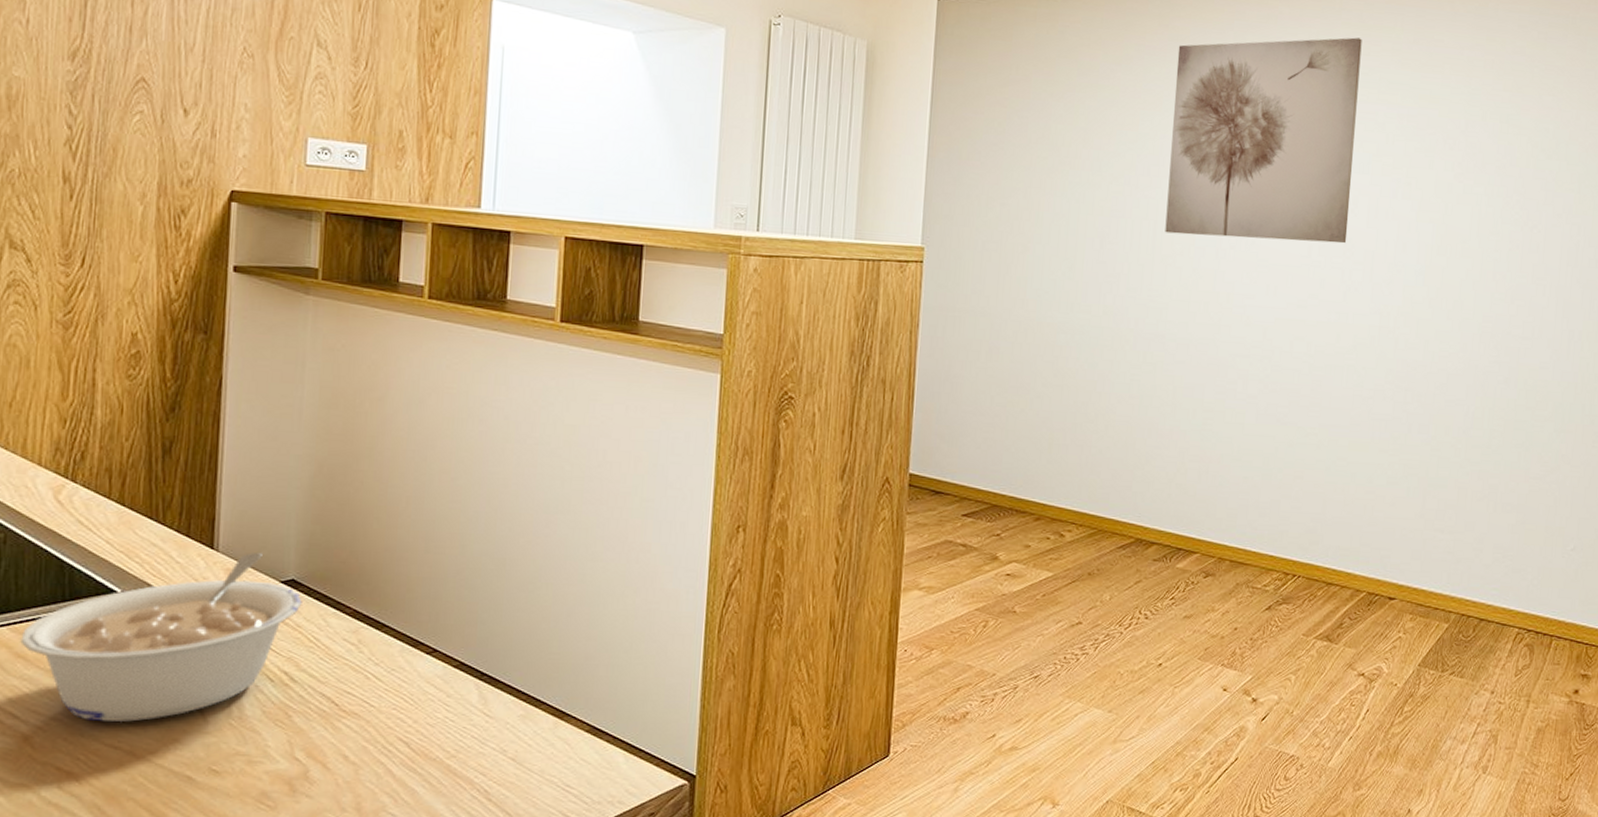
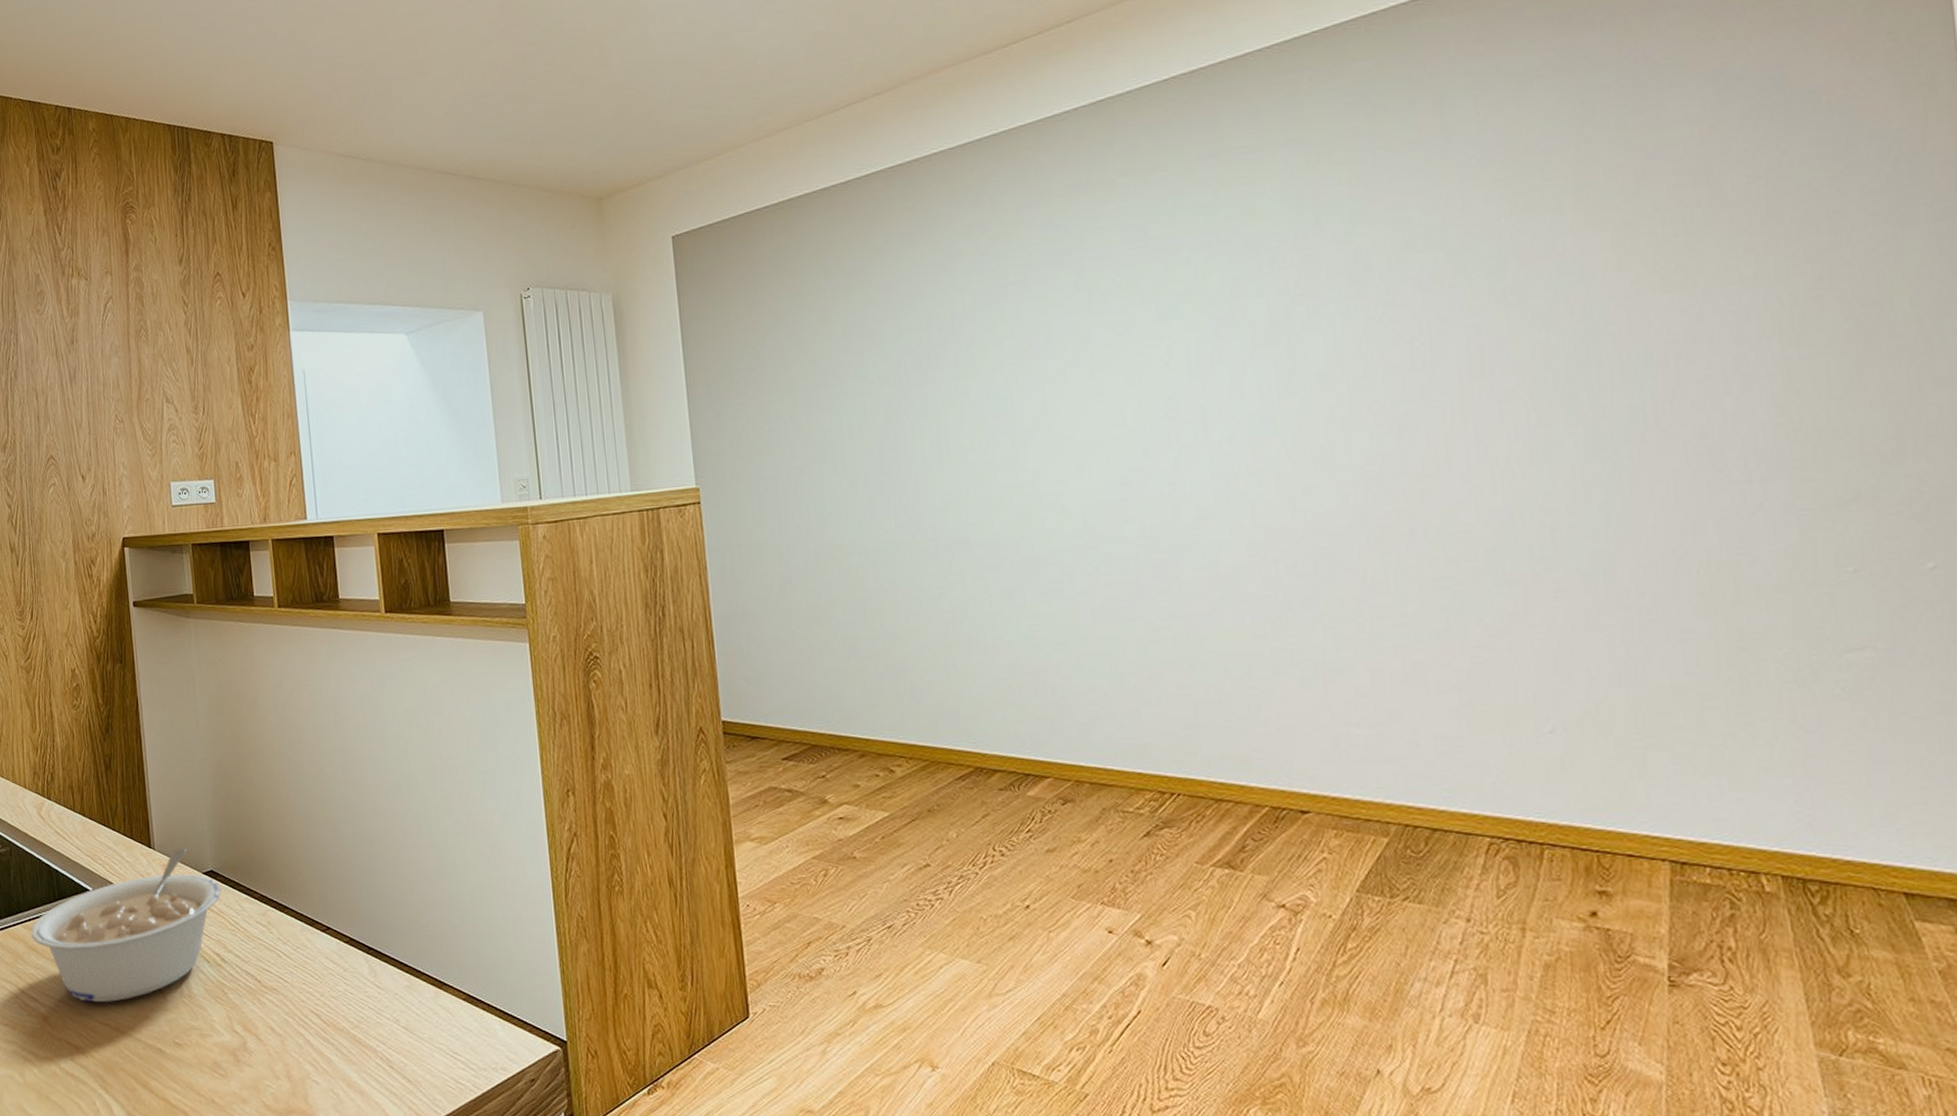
wall art: present [1165,37,1362,244] -> none [929,167,1167,429]

